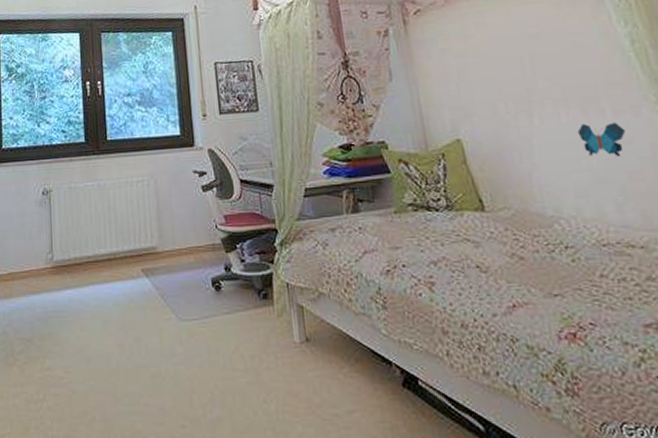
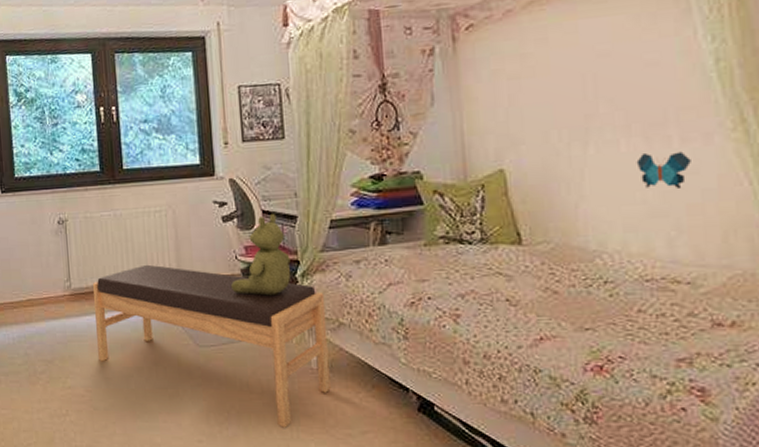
bench: none [74,235,315,409] -> present [92,264,331,428]
stuffed bear: none [212,182,270,266] -> present [231,213,291,296]

